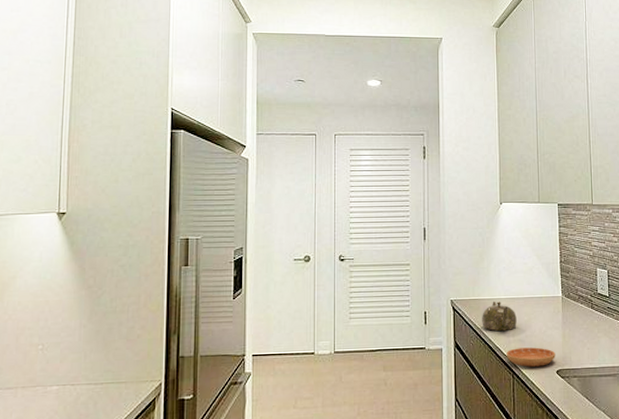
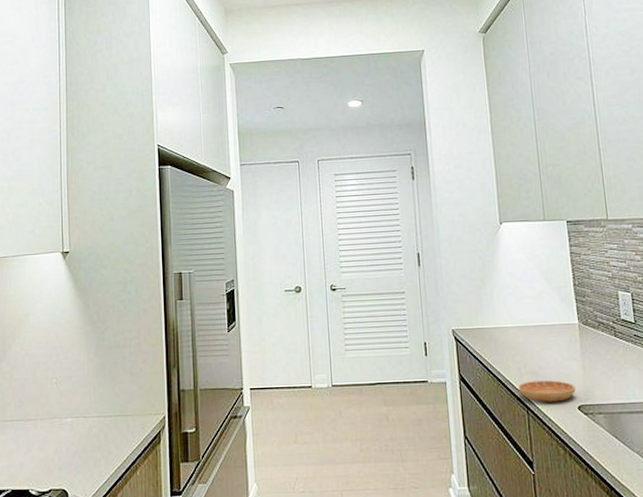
teapot: present [482,301,517,332] -> none [488,330,528,363]

